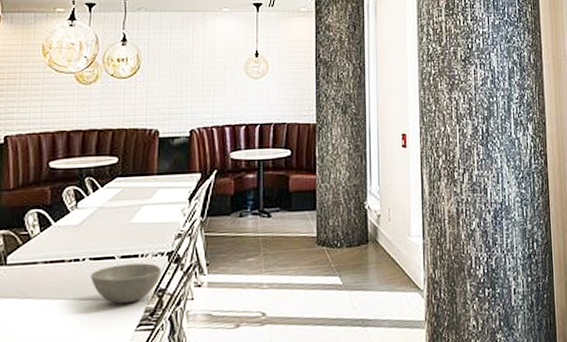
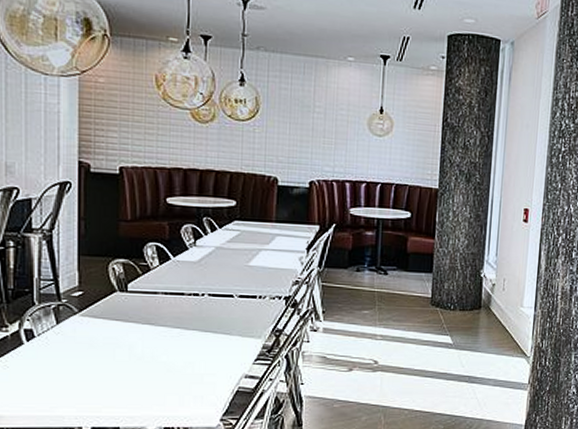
bowl: present [91,263,162,304] -> none [210,303,279,339]

